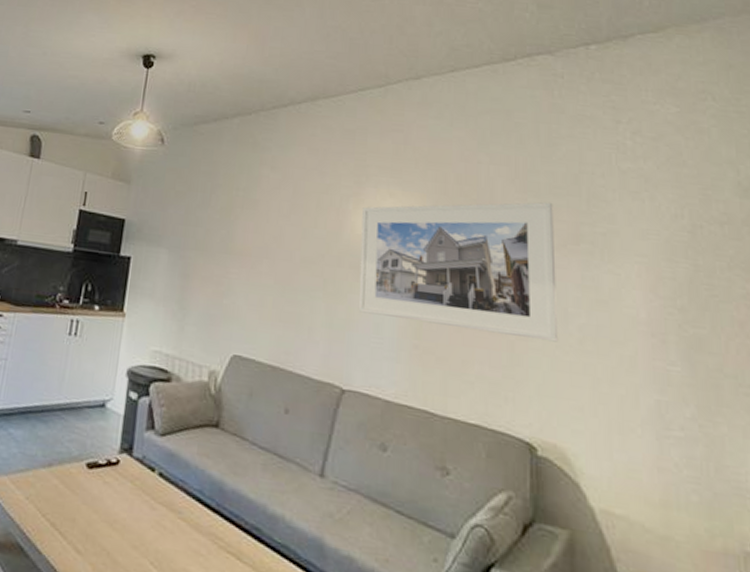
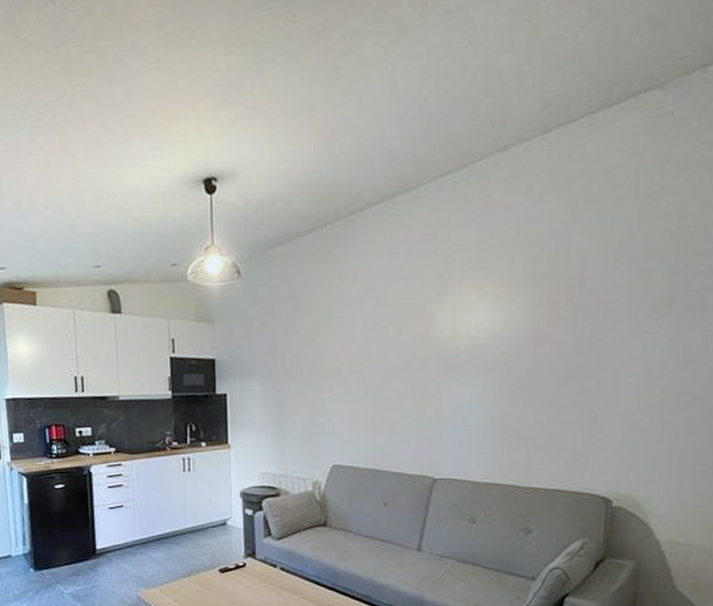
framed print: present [358,202,559,342] -> none [446,266,648,409]

